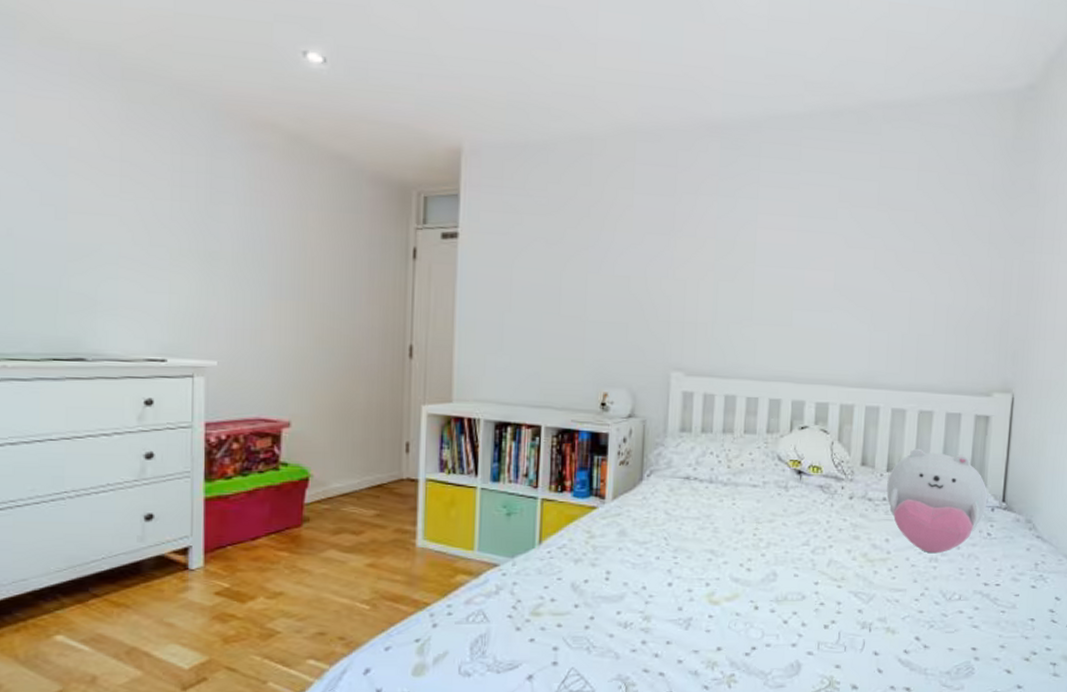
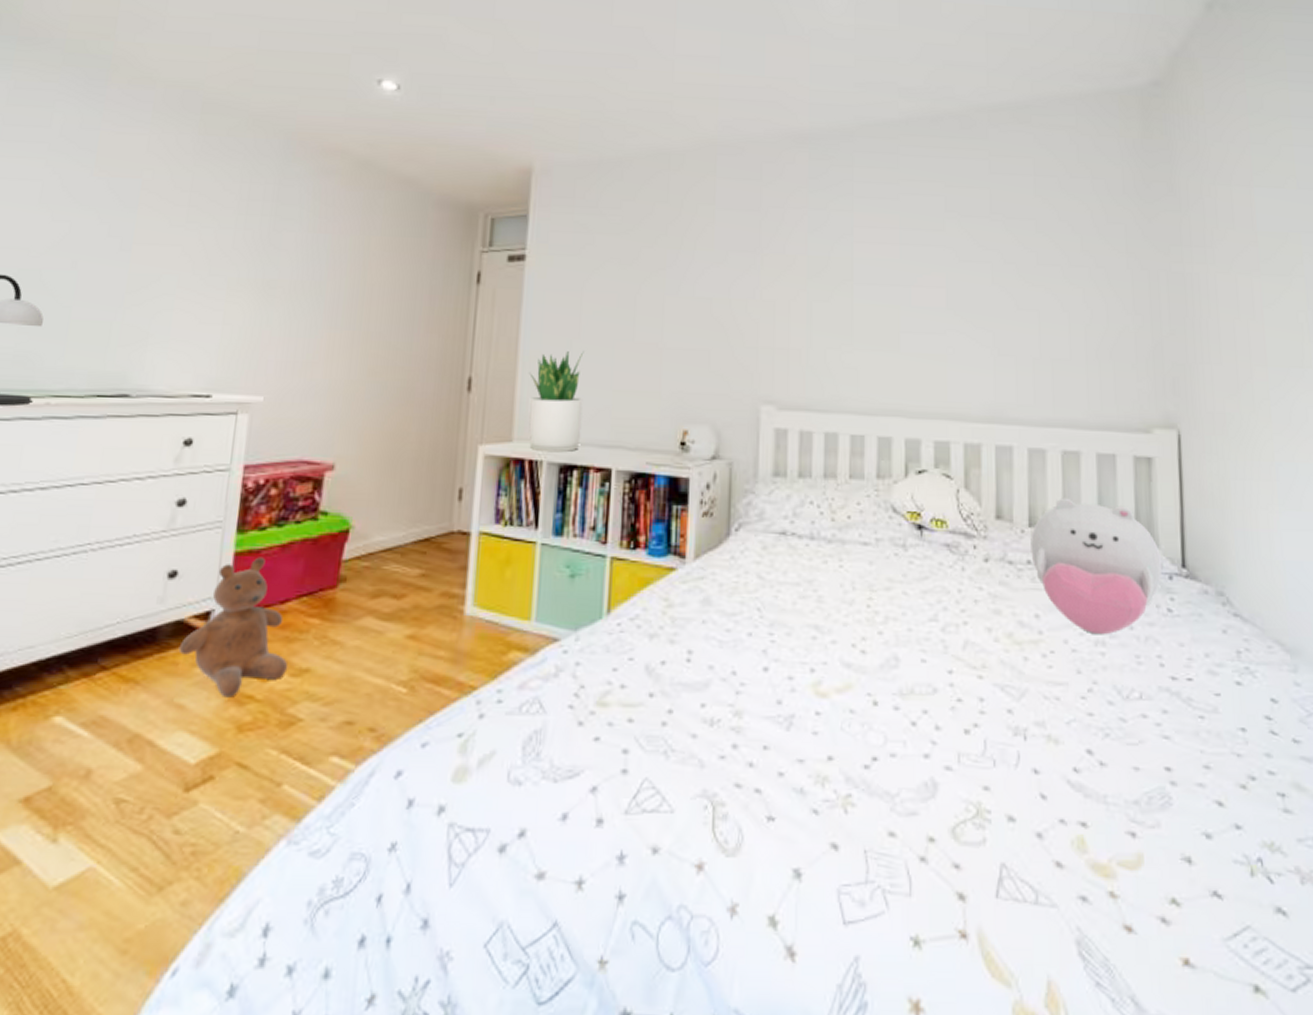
teddy bear: none [162,501,264,617] -> present [178,556,288,698]
planter: none [466,323,515,412] -> present [529,351,584,453]

